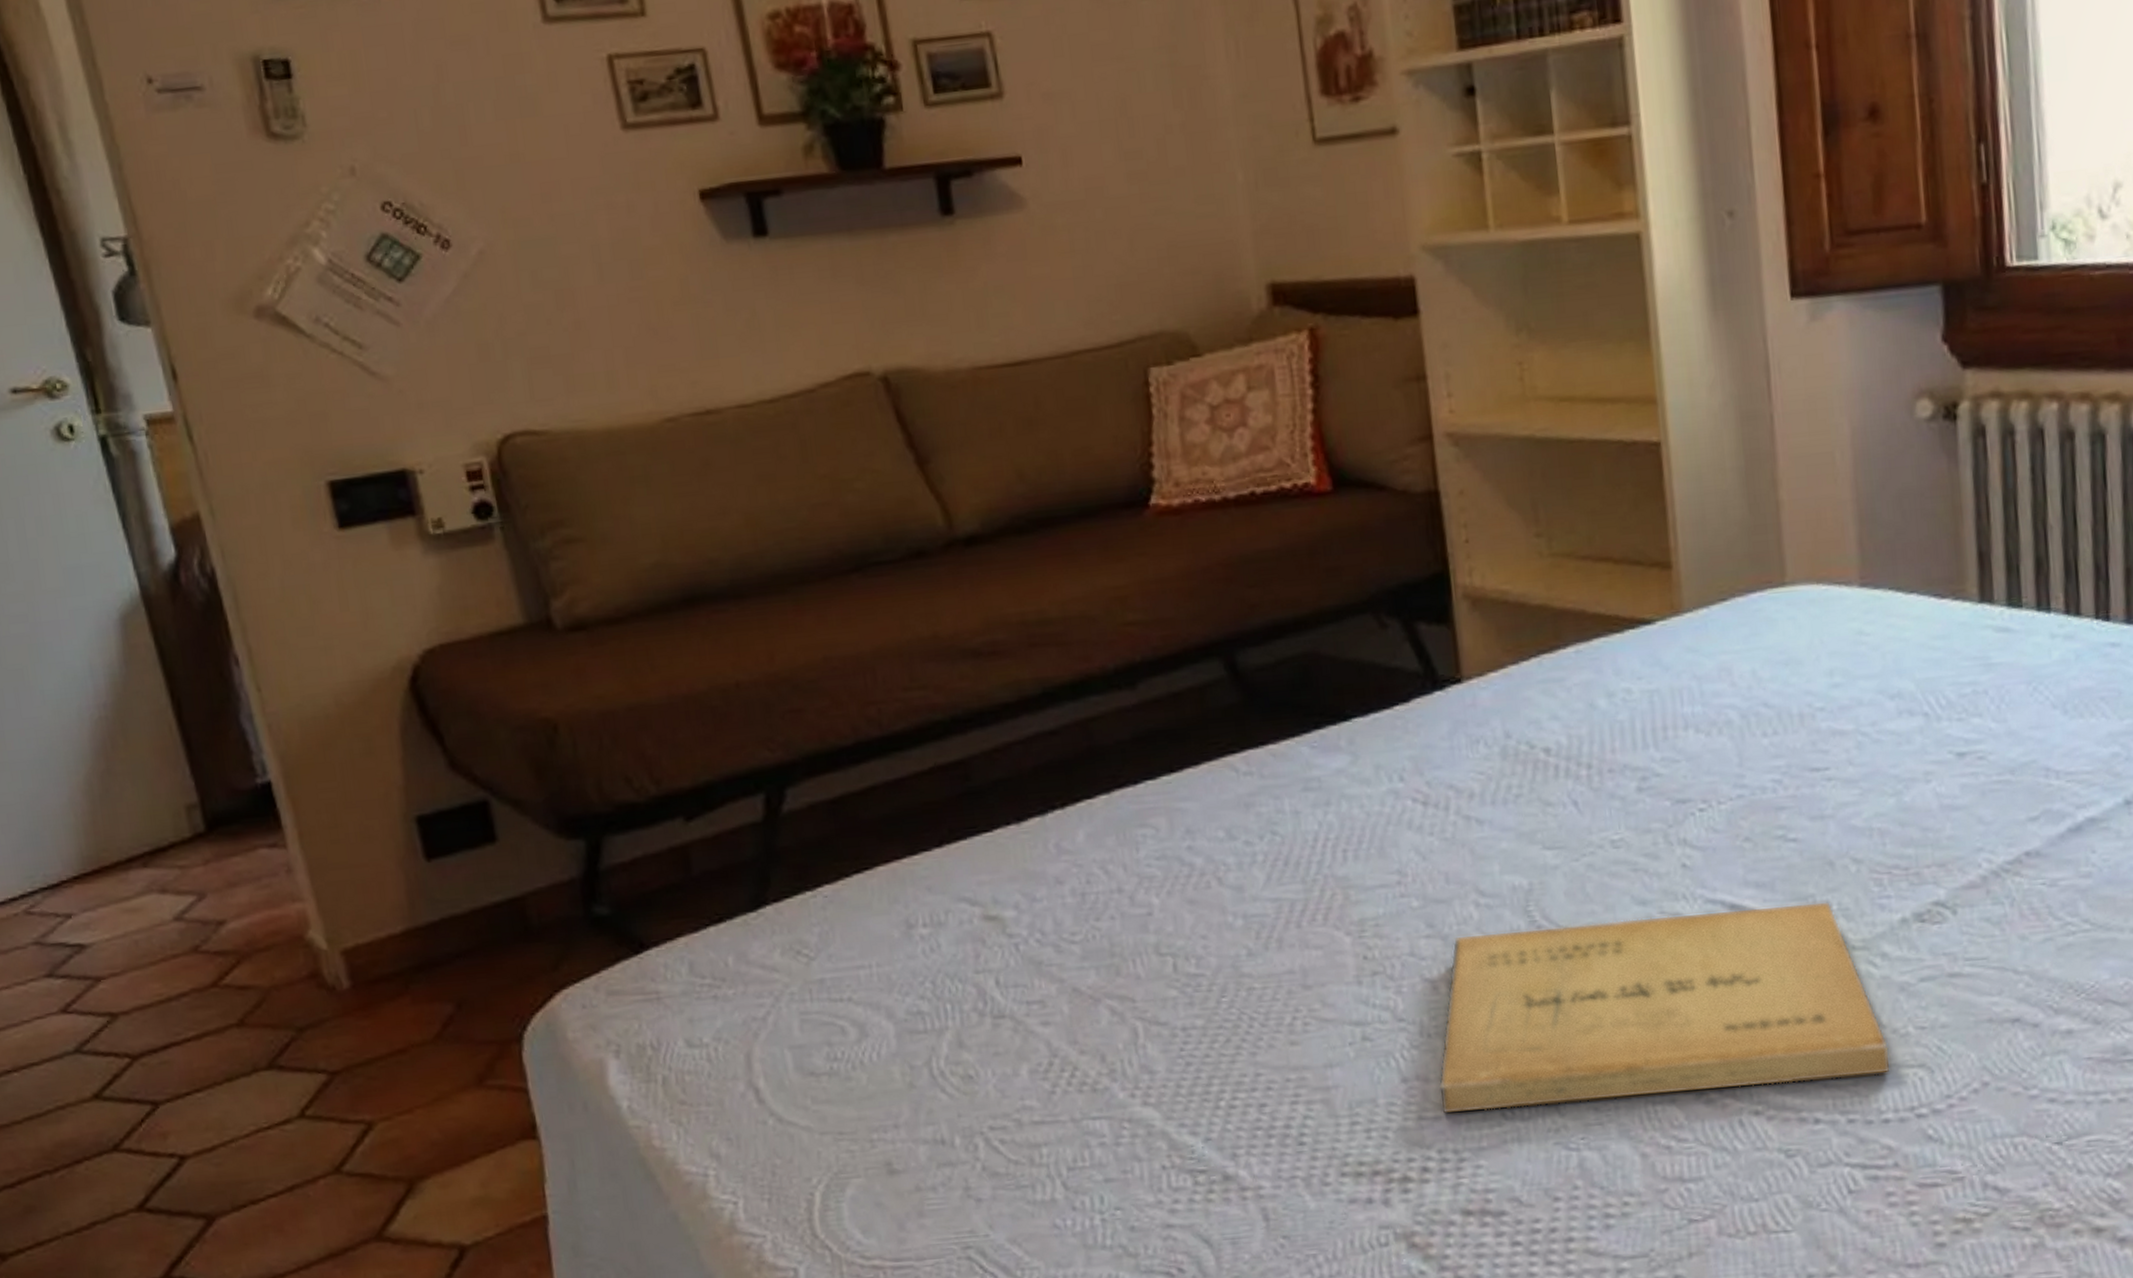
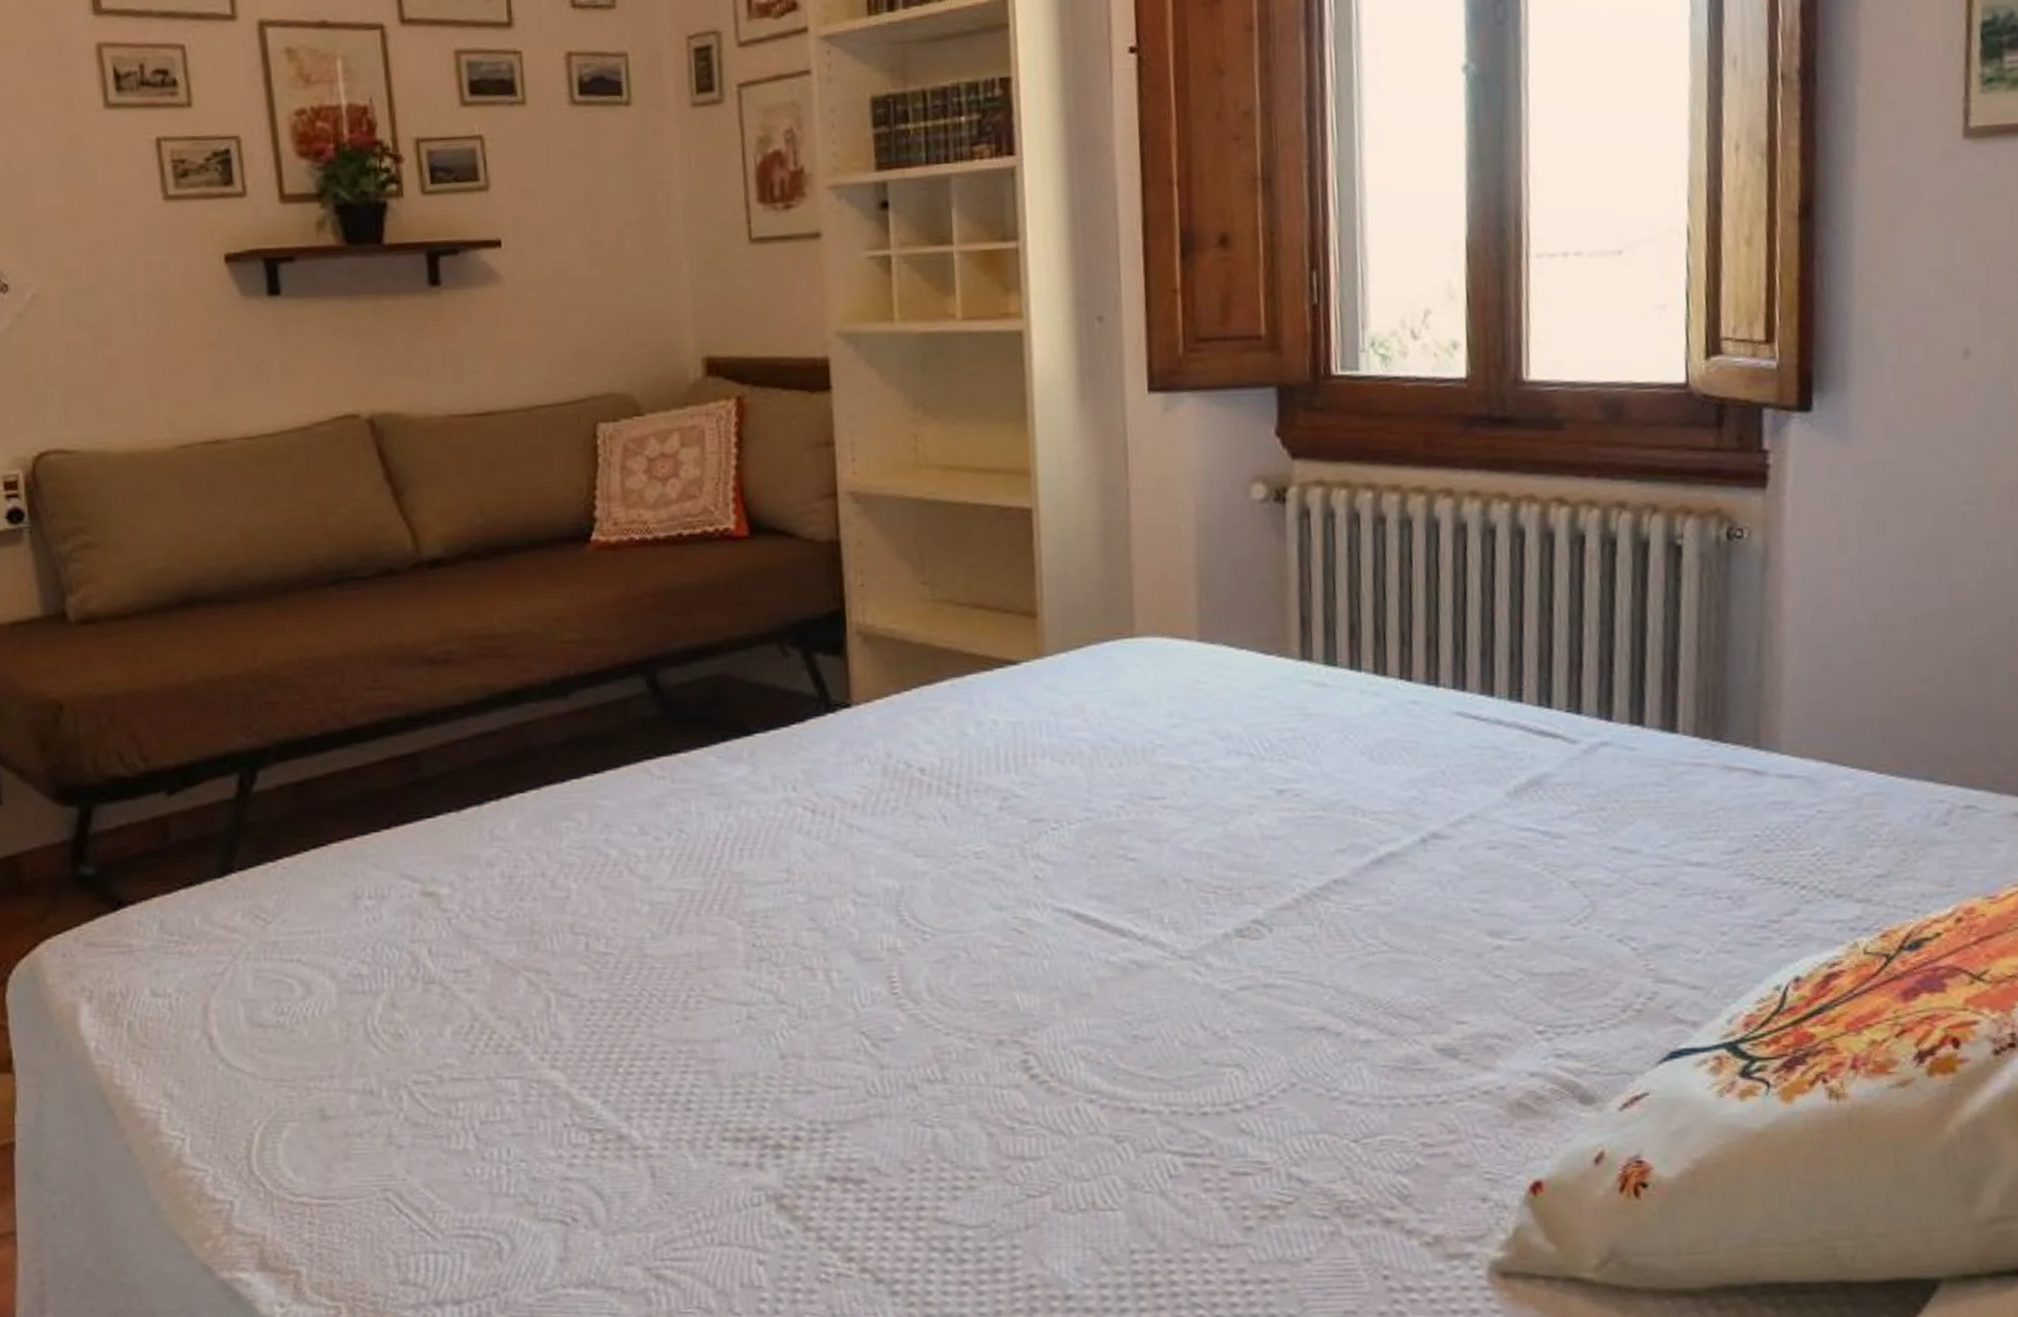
book: present [1438,900,1891,1113] -> none [812,914,1211,1088]

